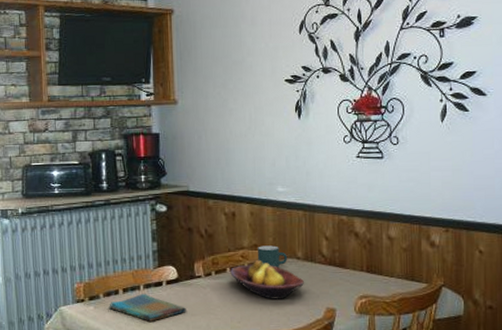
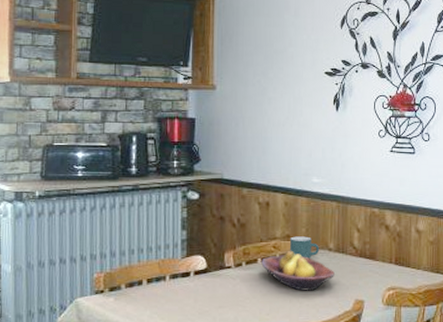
dish towel: present [109,294,186,322] -> none [131,285,214,314]

